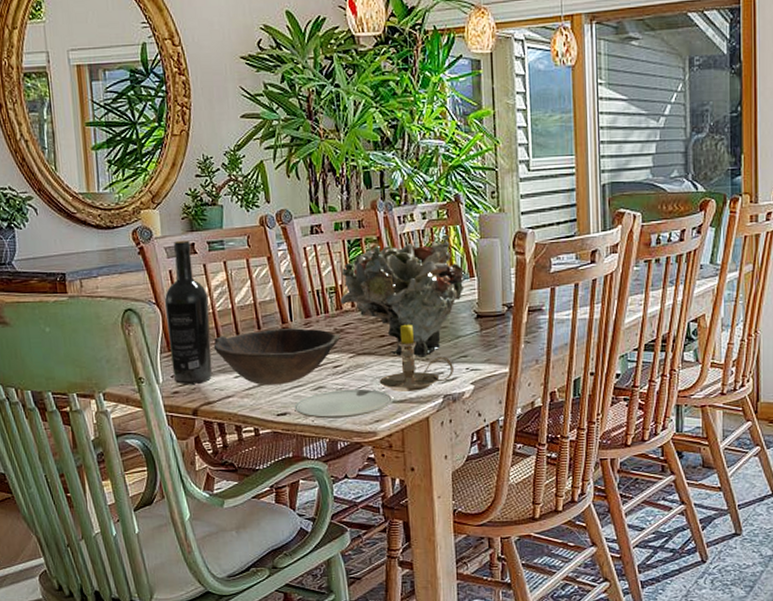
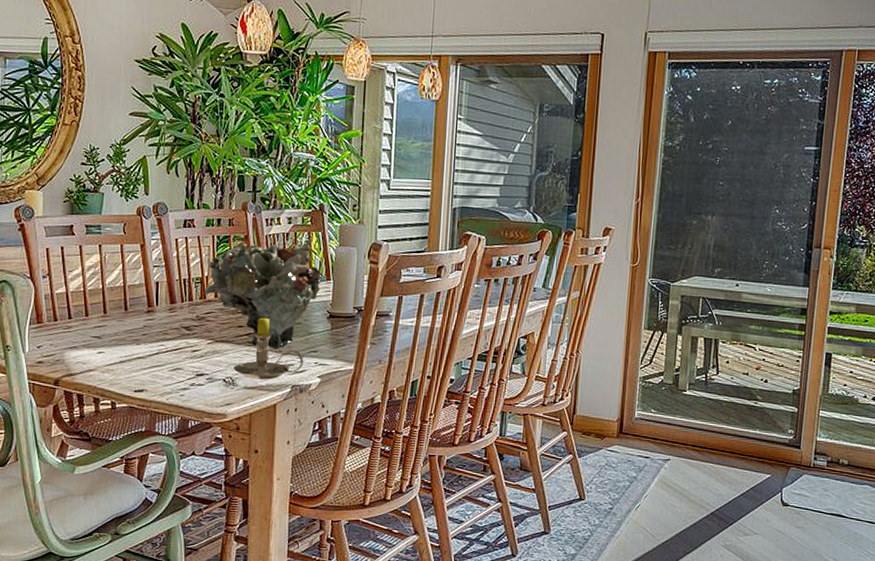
wine bottle: present [164,240,213,384] -> none [38,221,81,356]
bowl: present [213,328,341,386] -> none [81,311,202,364]
plate: present [294,388,392,419] -> none [151,372,244,400]

